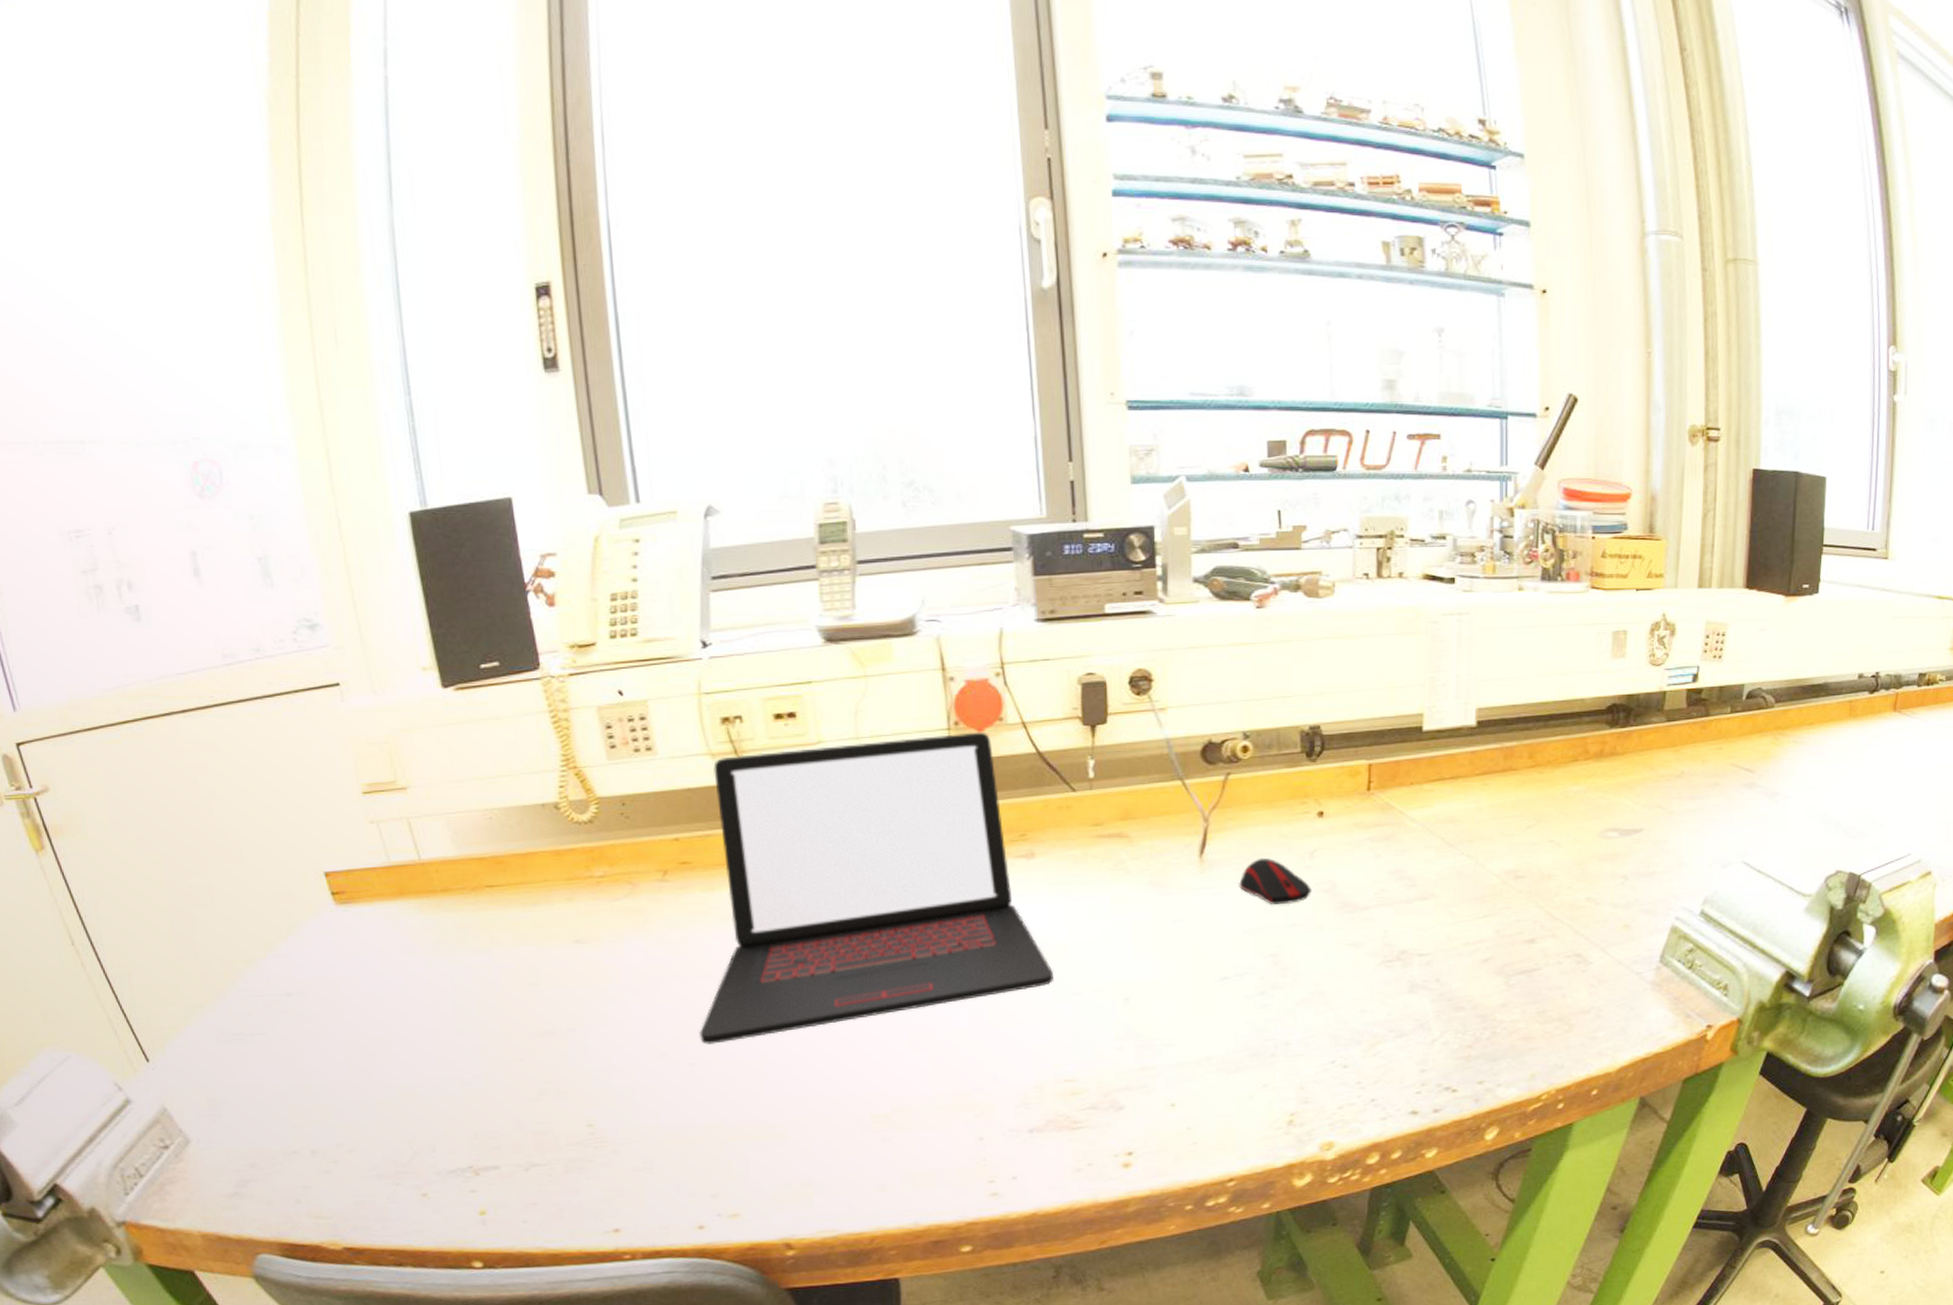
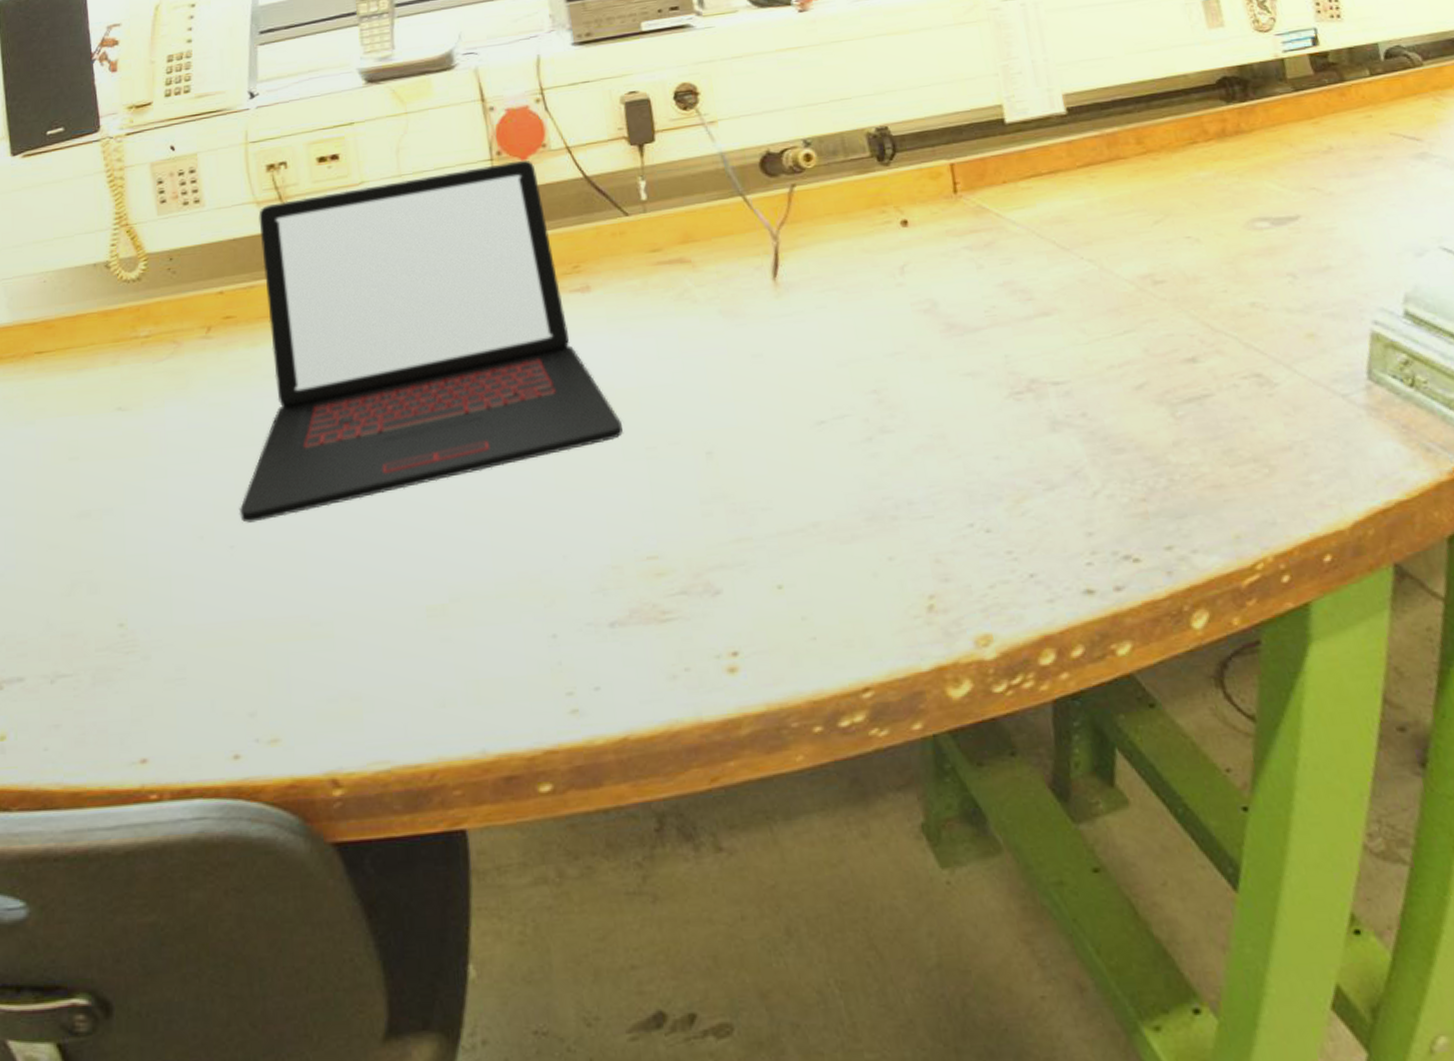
computer mouse: present [1239,857,1313,905] -> none [822,276,910,331]

